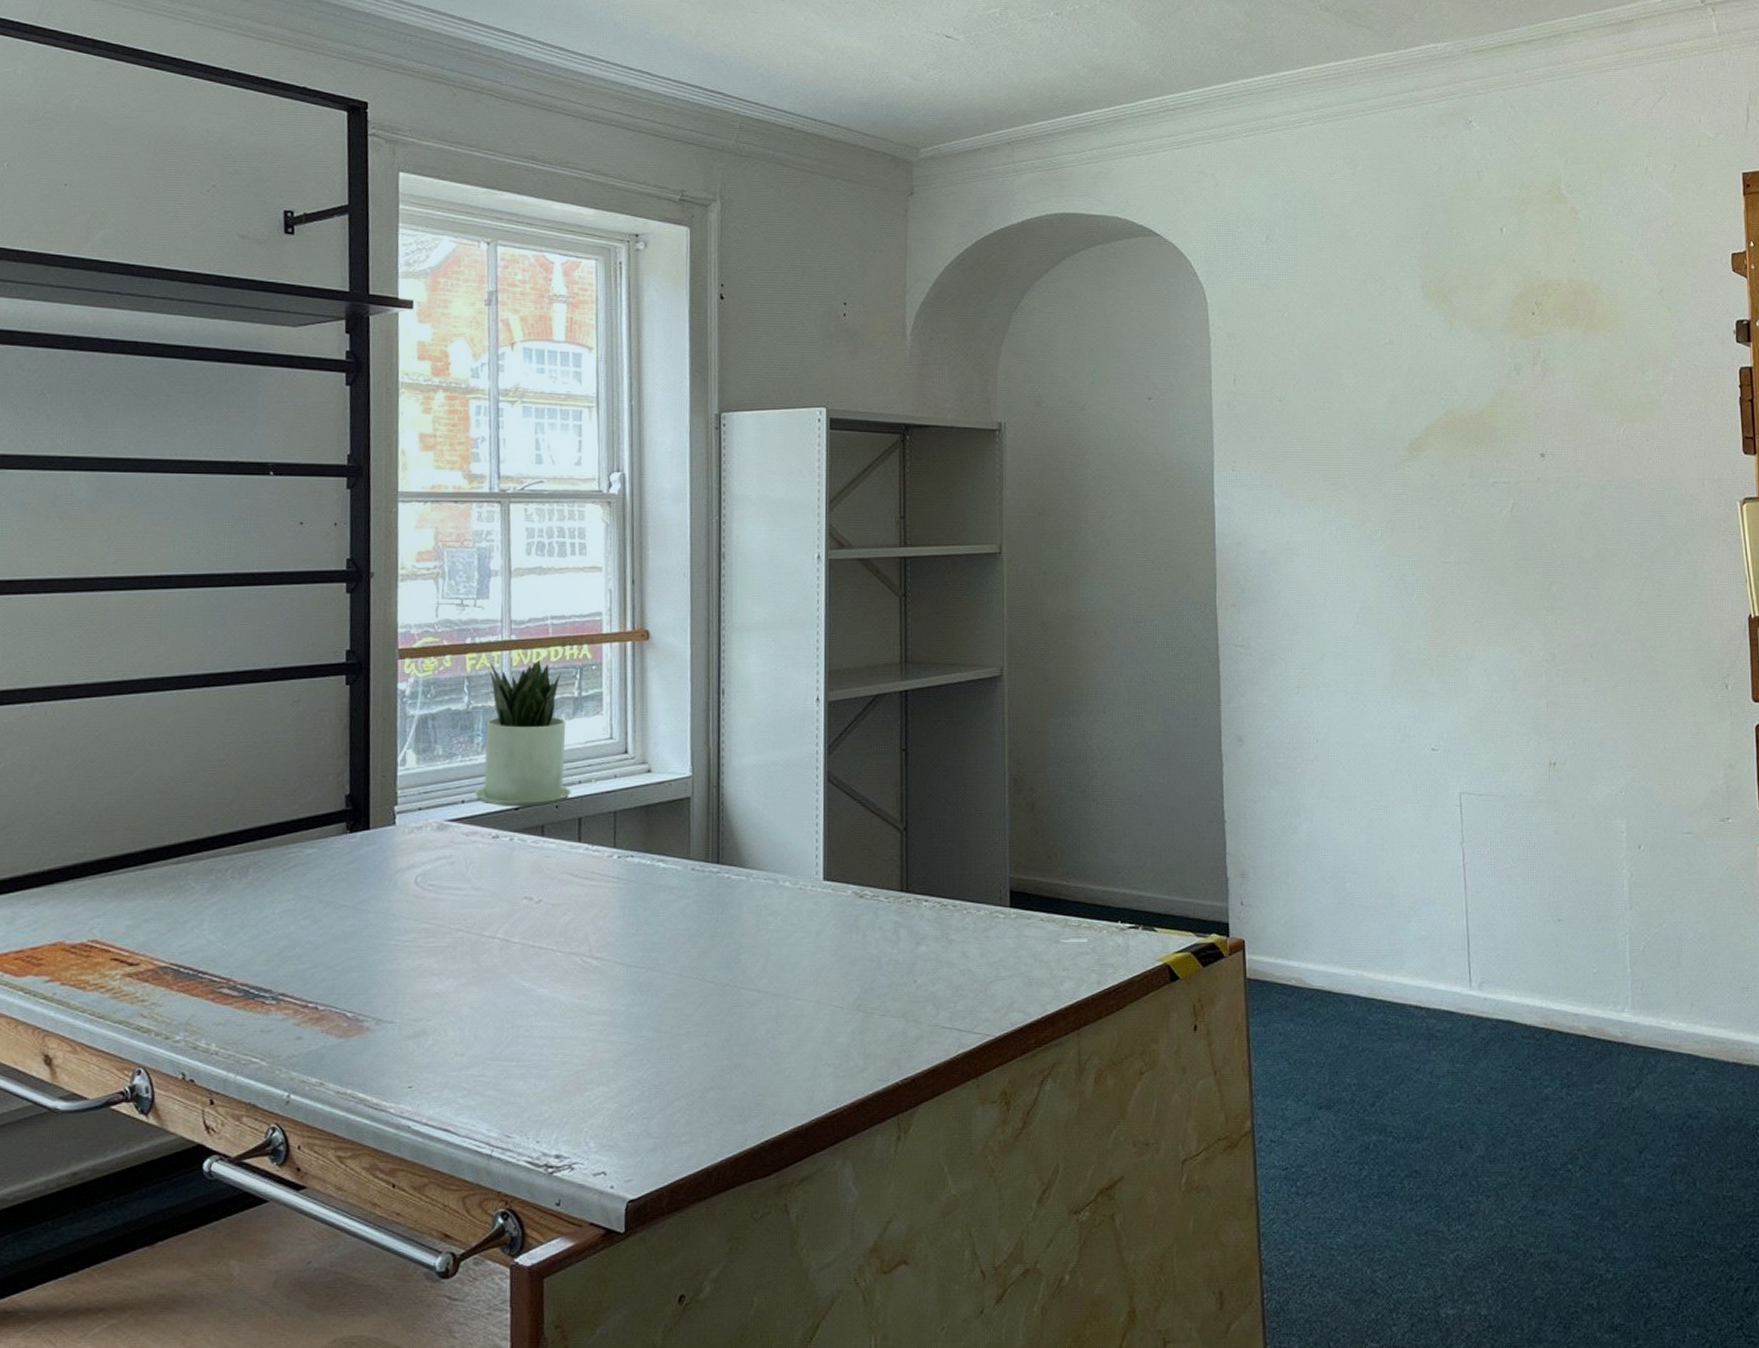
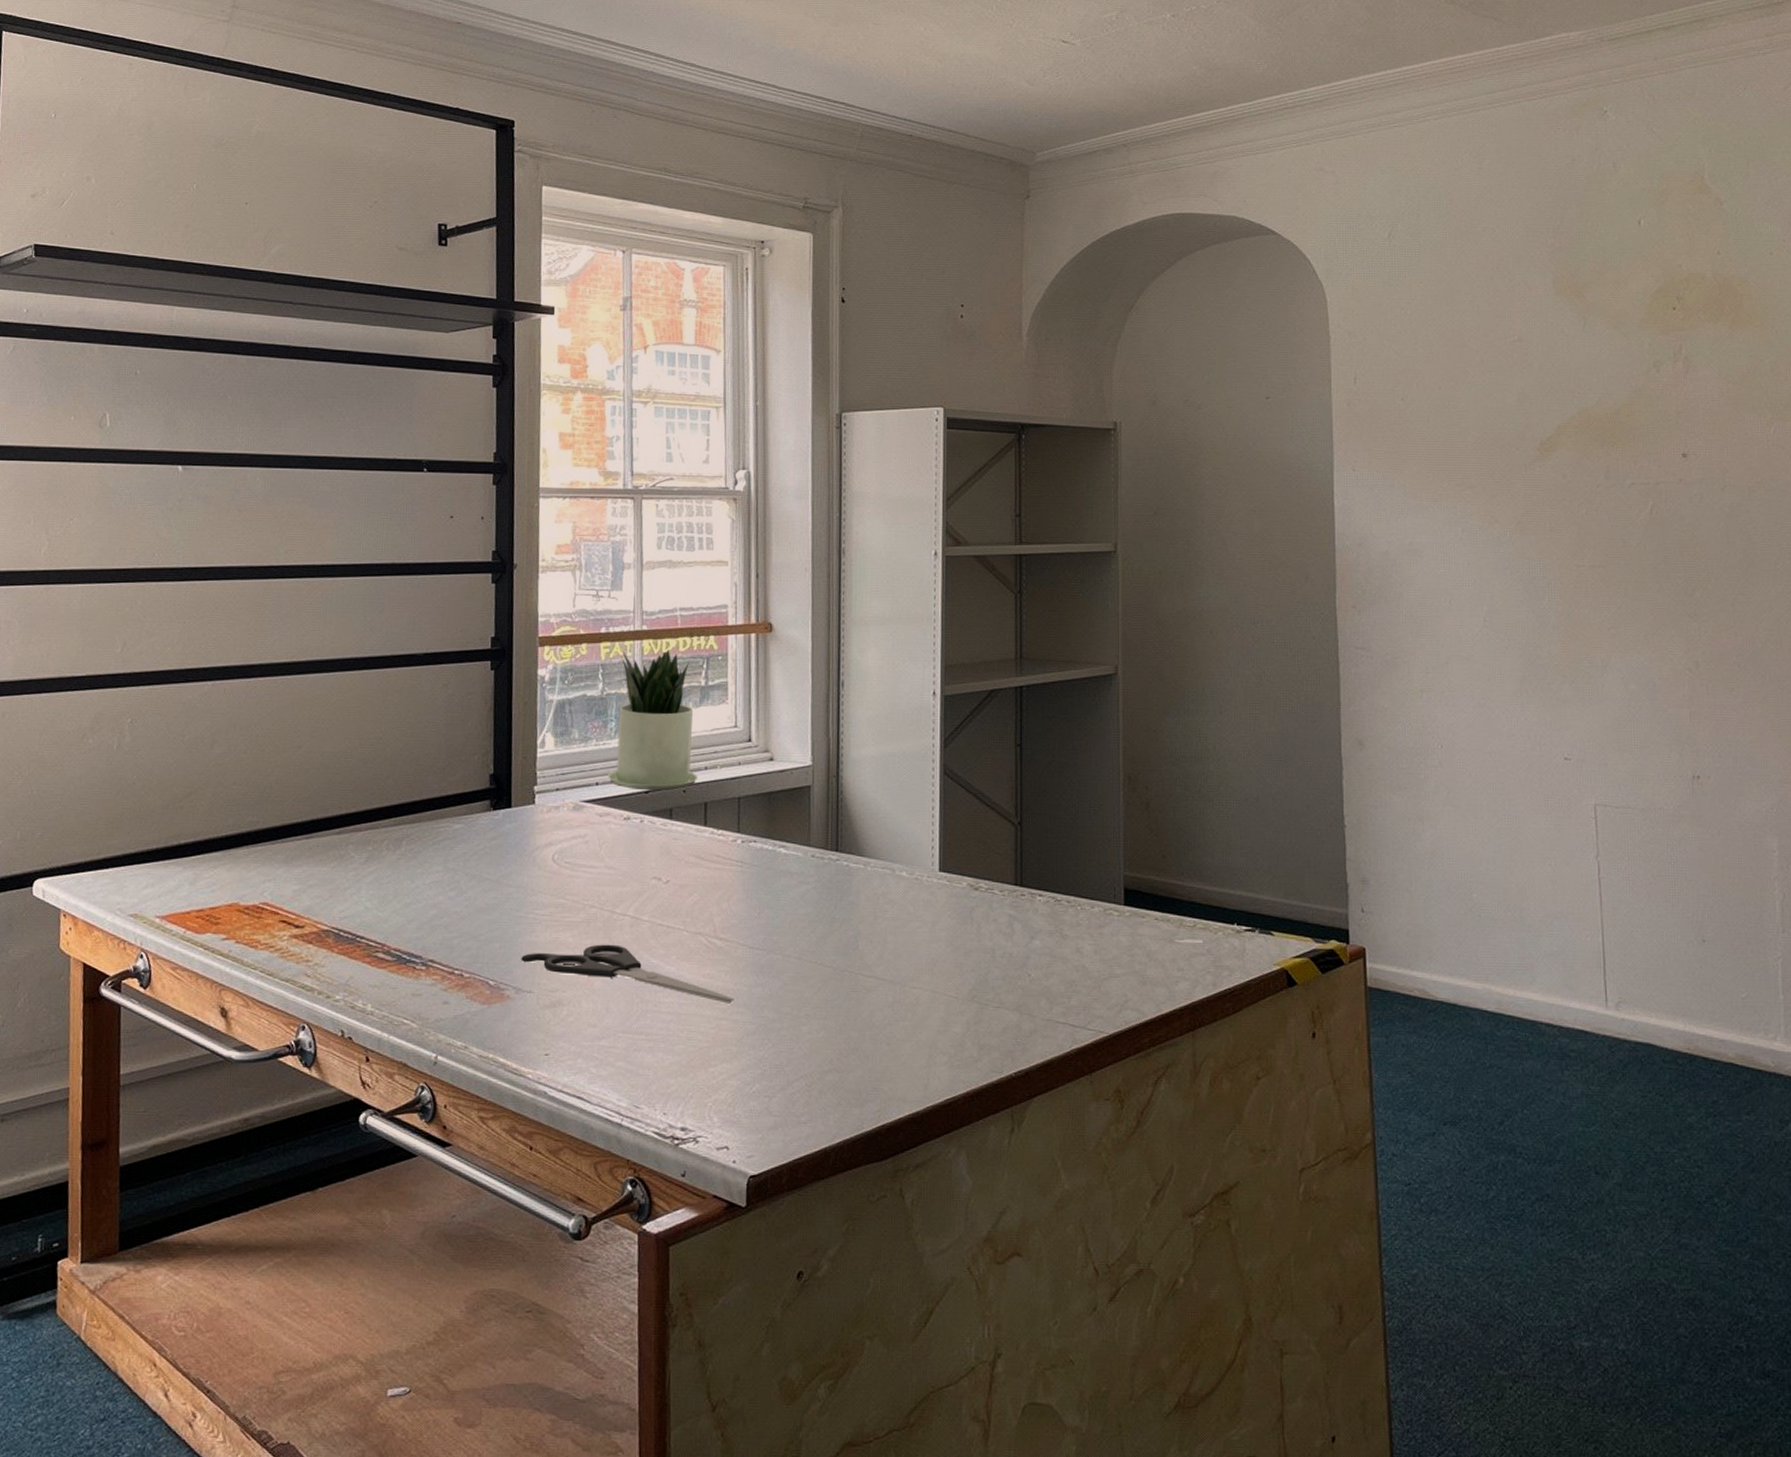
scissors: none [381,969,611,1025] -> present [521,944,734,1004]

